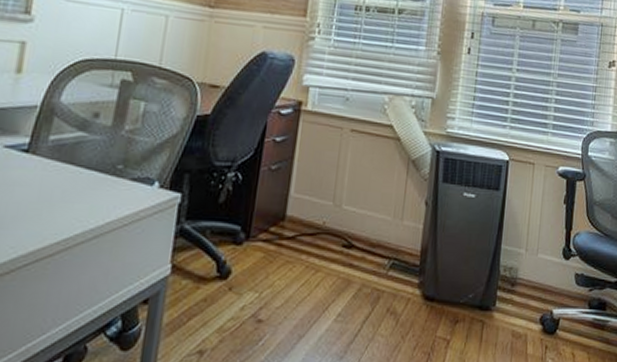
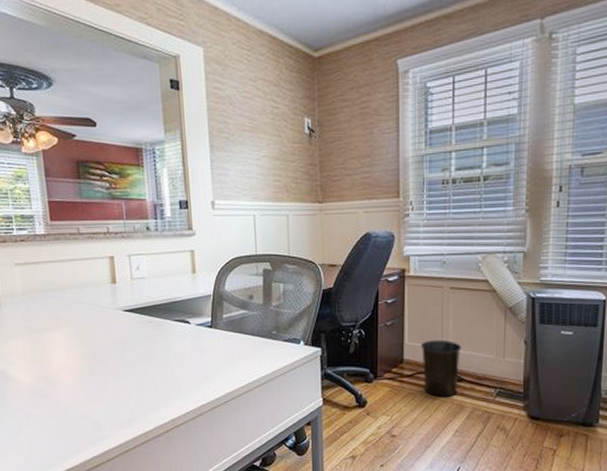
waste bin: none [305,192,357,268] -> present [420,339,462,397]

